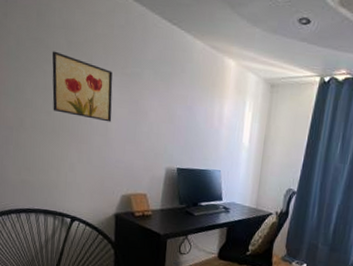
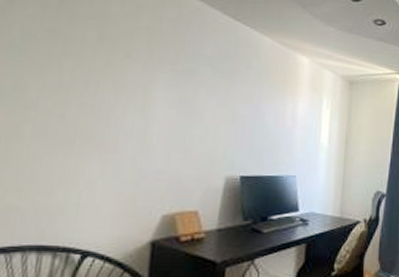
wall art: present [52,51,113,123] -> none [68,44,158,126]

